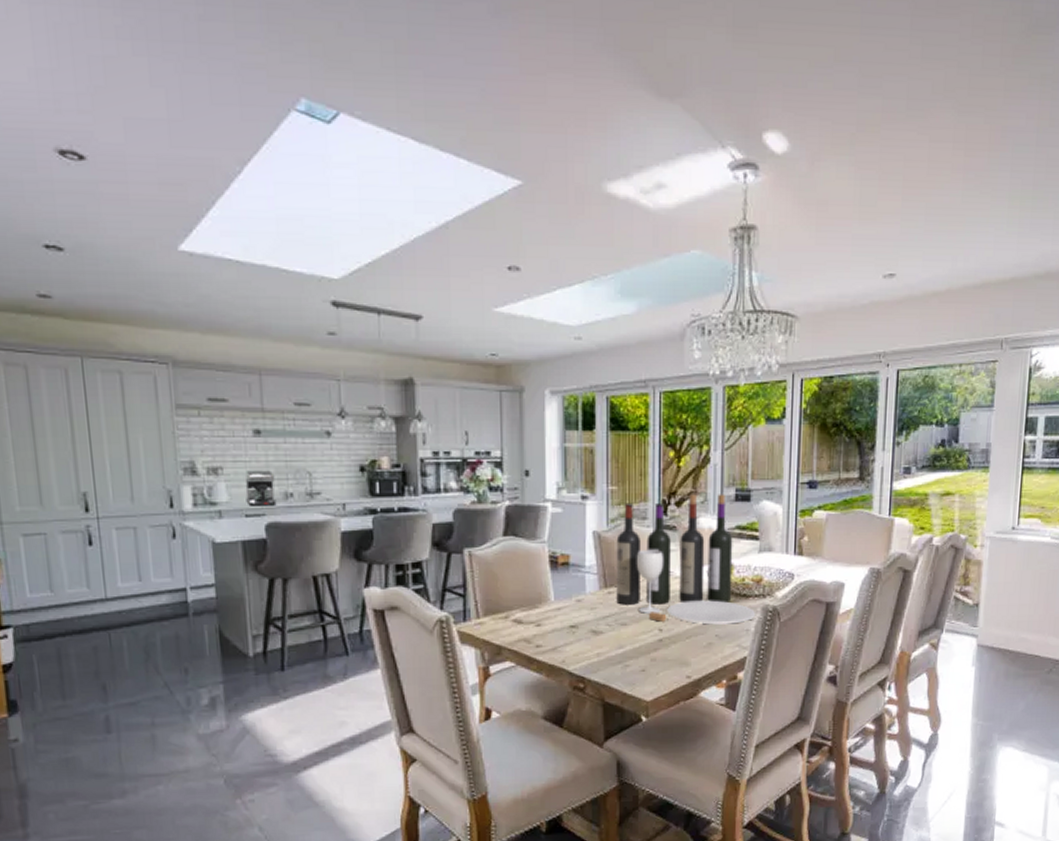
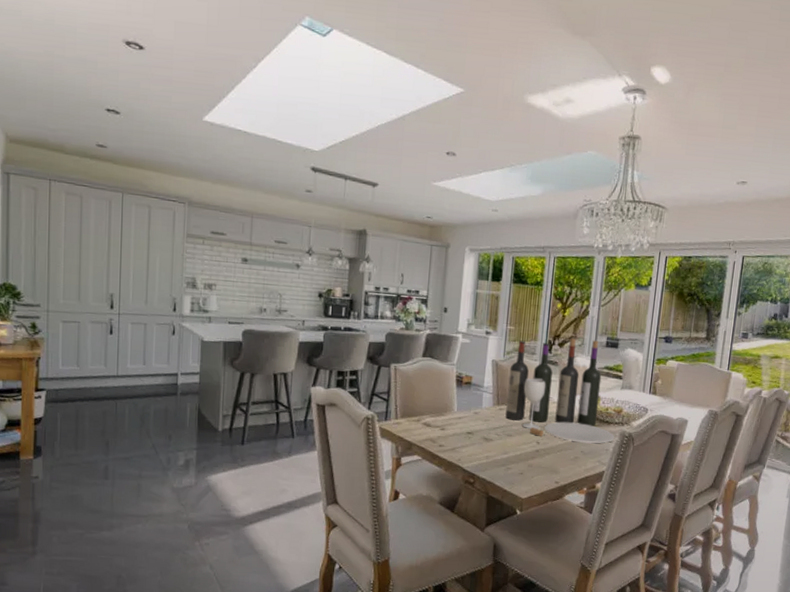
coffee maker: present [245,470,277,506] -> none [230,288,254,317]

